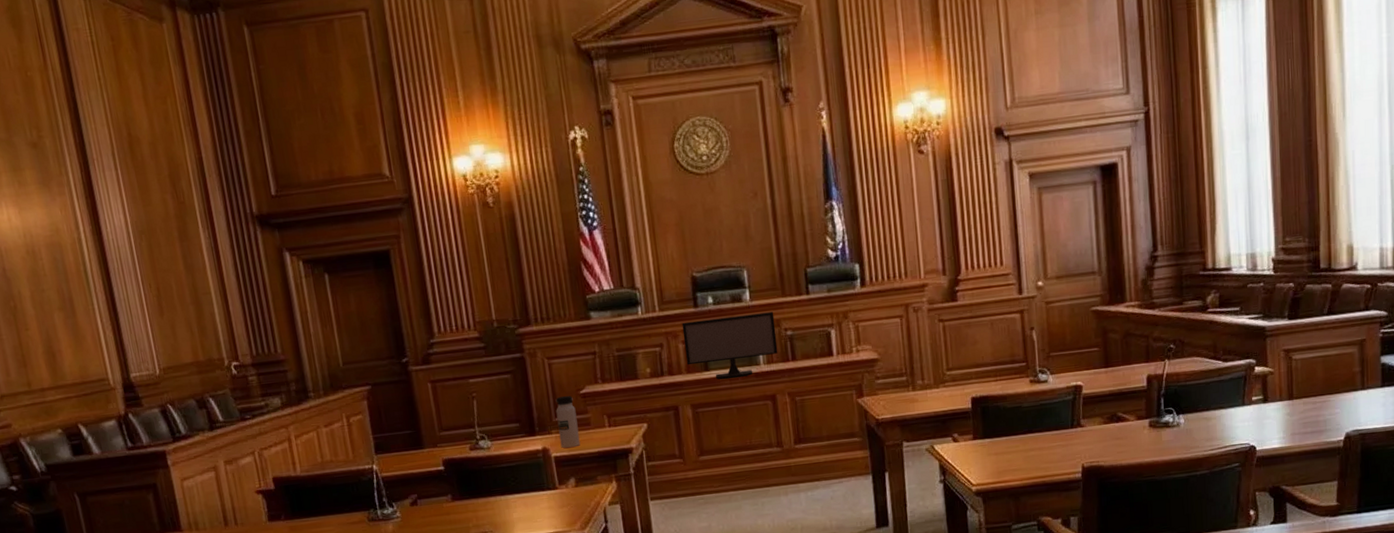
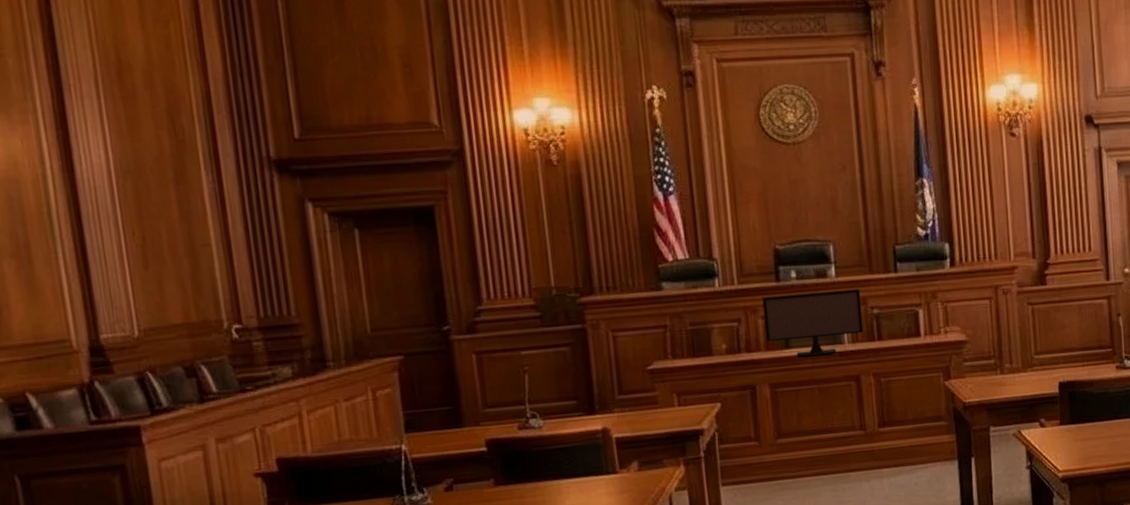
water bottle: present [555,396,580,449] -> none [619,372,646,429]

